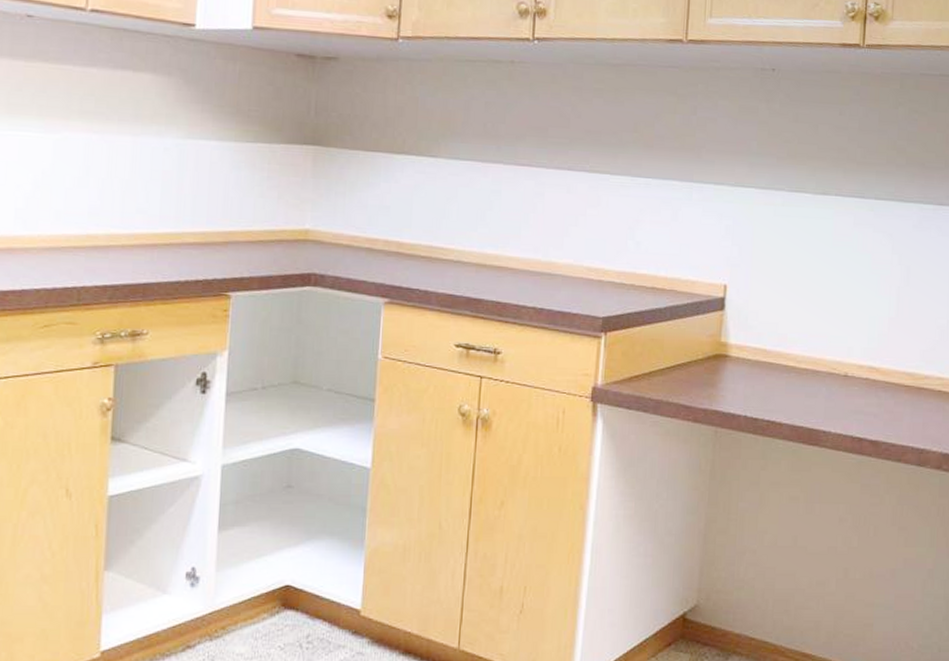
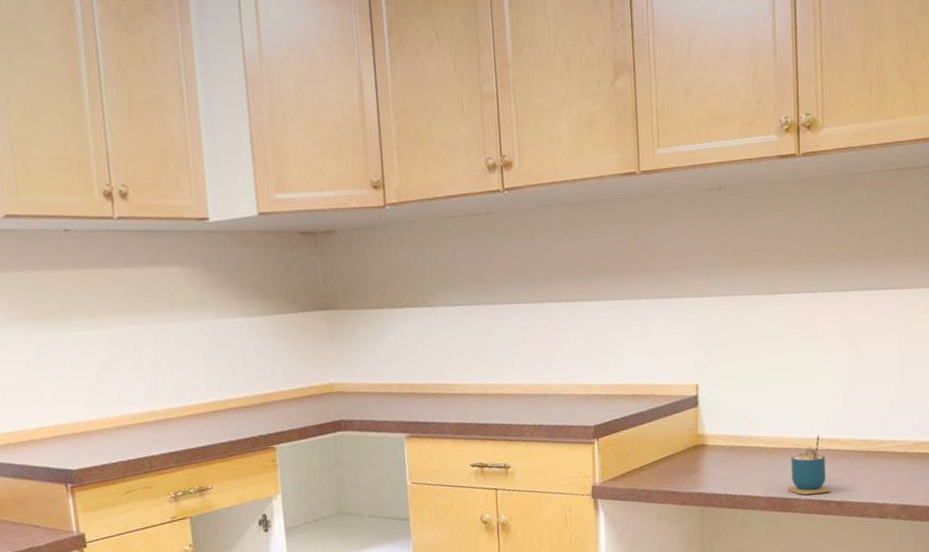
cup: none [816,360,866,429] -> present [787,435,831,495]

